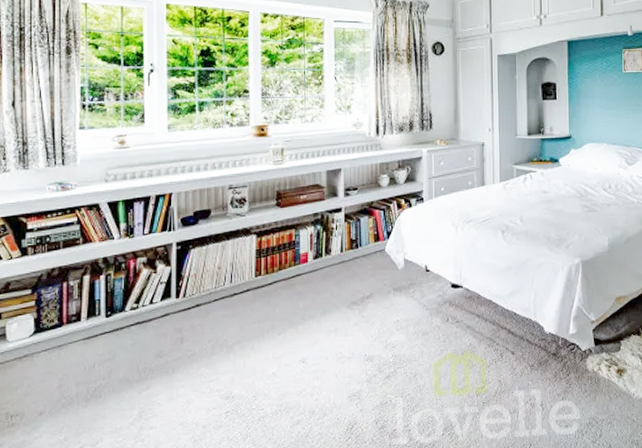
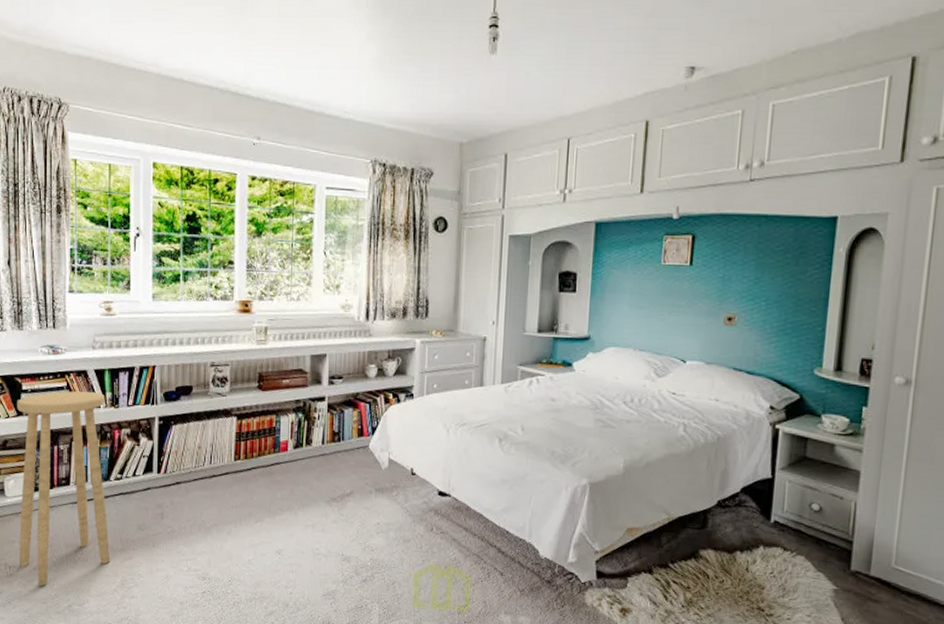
stool: none [21,224,126,432] -> present [17,391,110,586]

